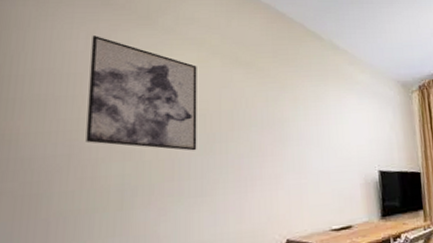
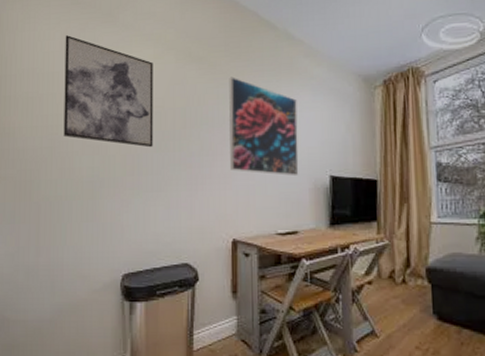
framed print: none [278,81,350,173] -> present [229,76,299,177]

